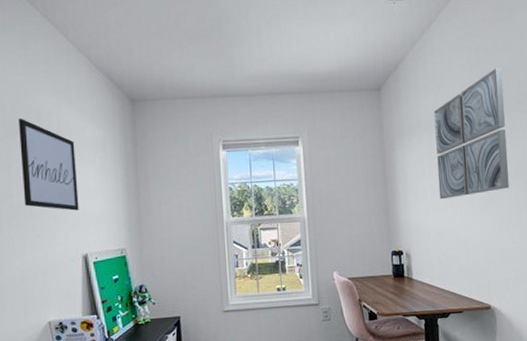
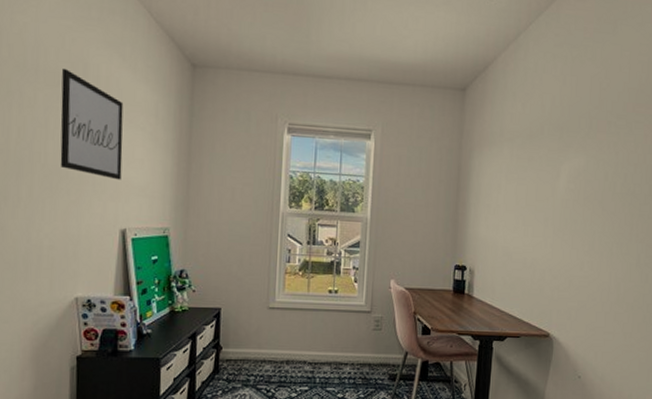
wall art: present [434,68,509,200] -> none [512,83,596,217]

